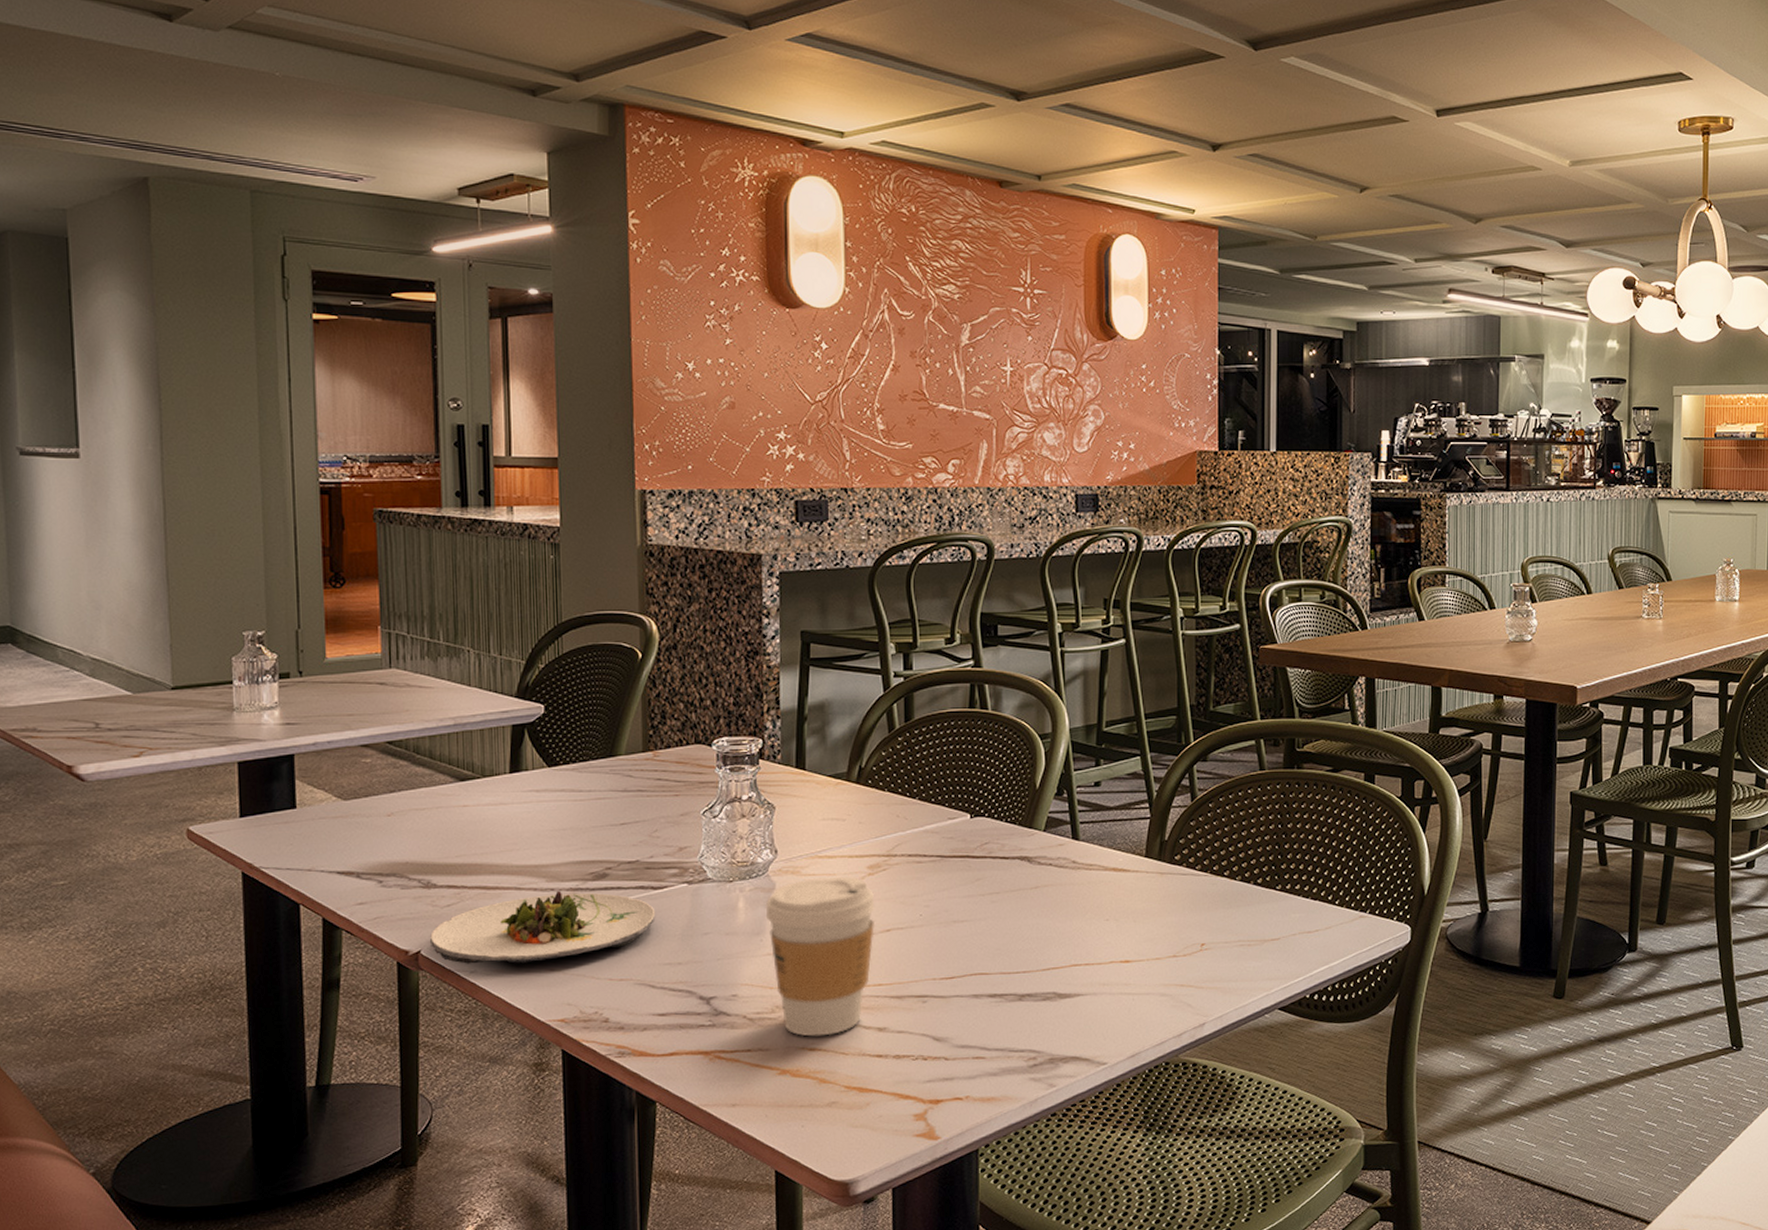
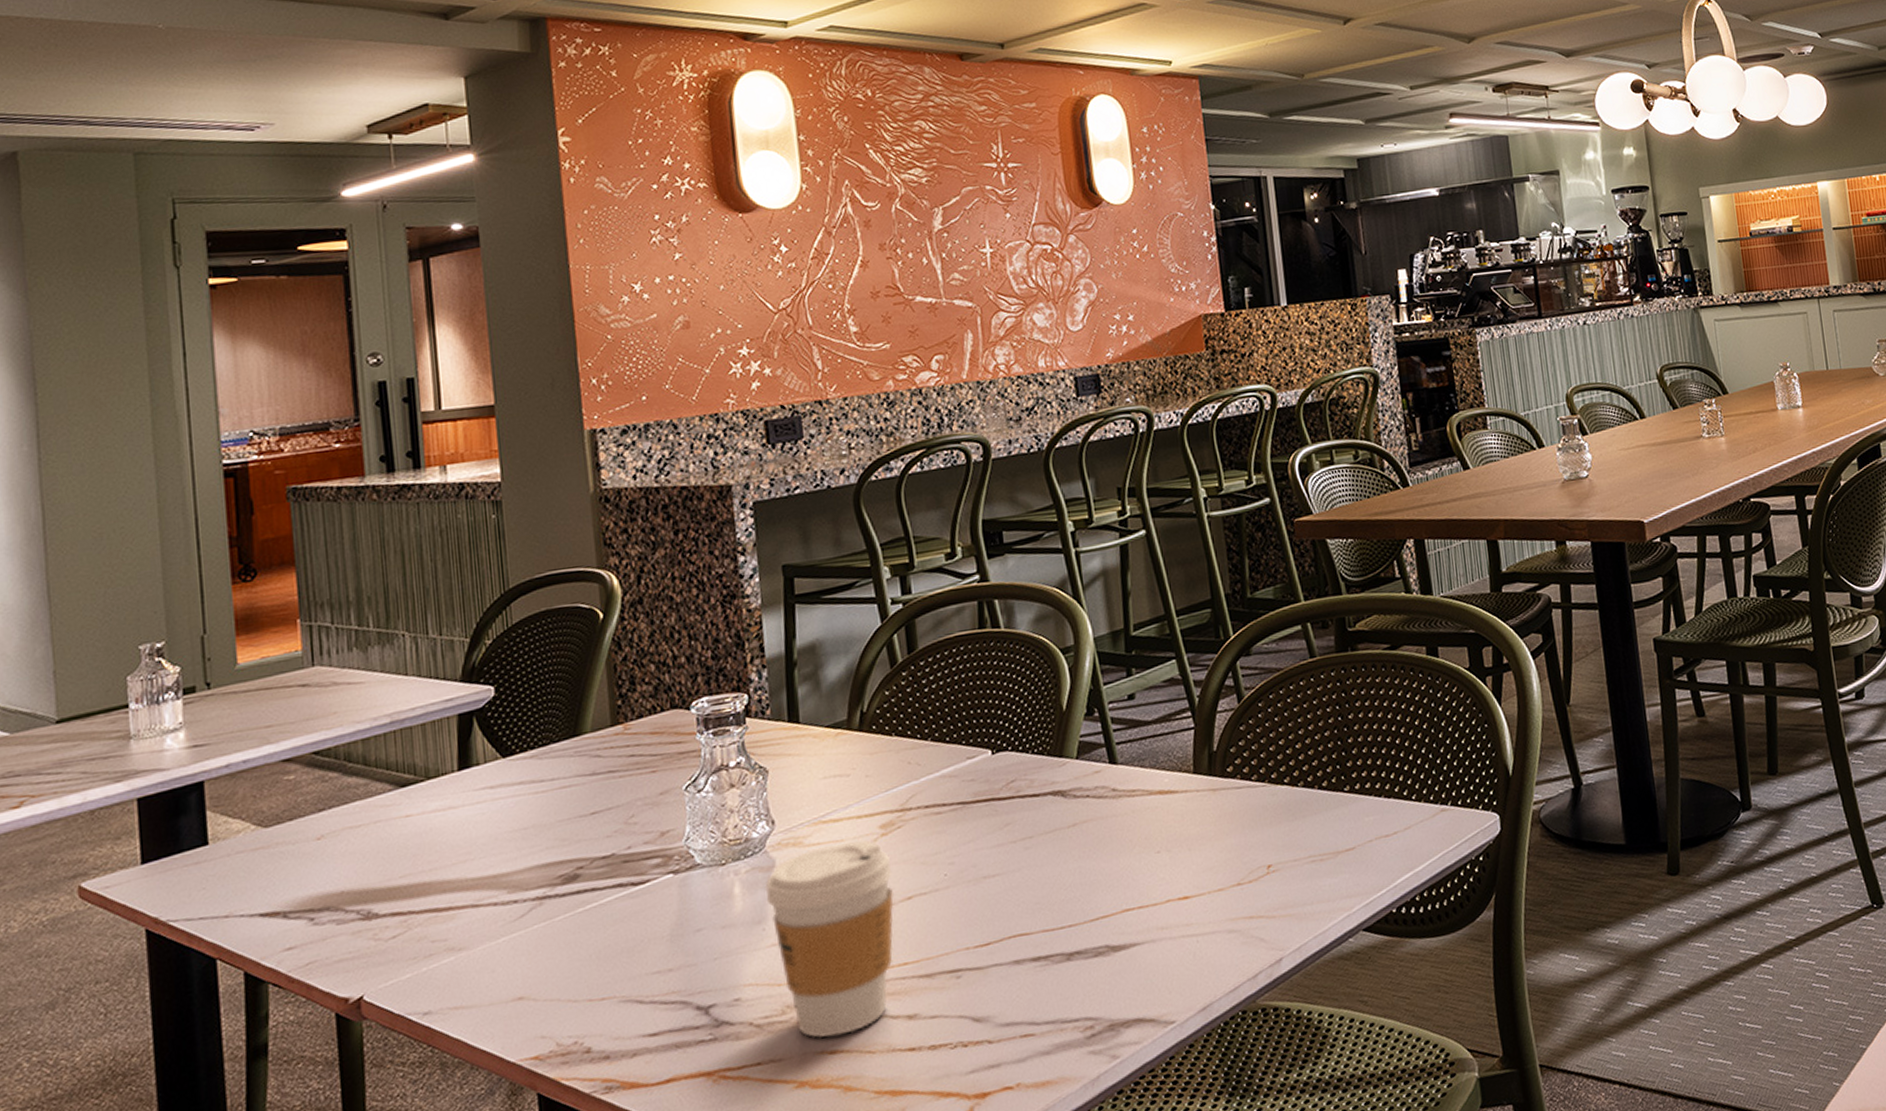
salad plate: present [429,891,656,964] -> none [373,897,639,1005]

